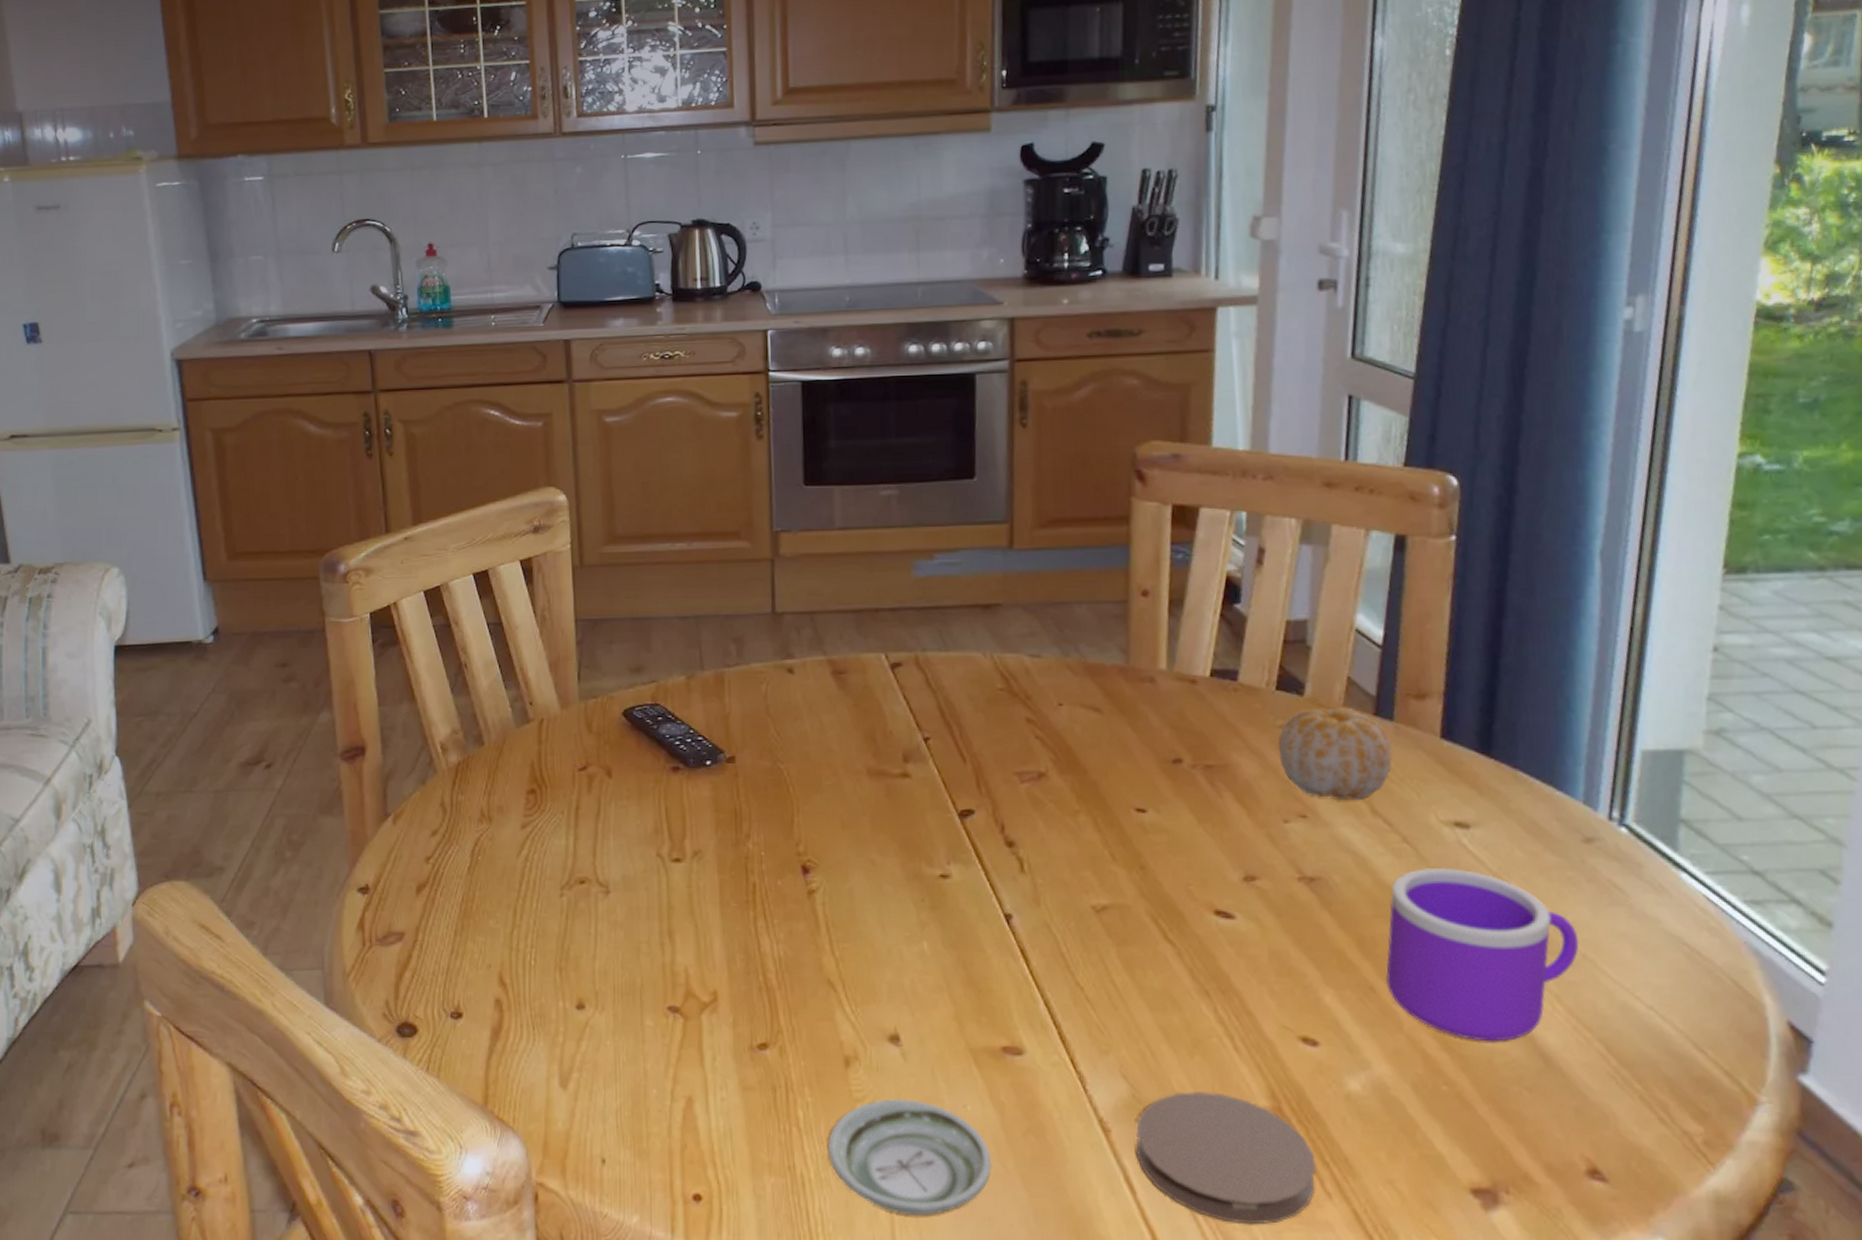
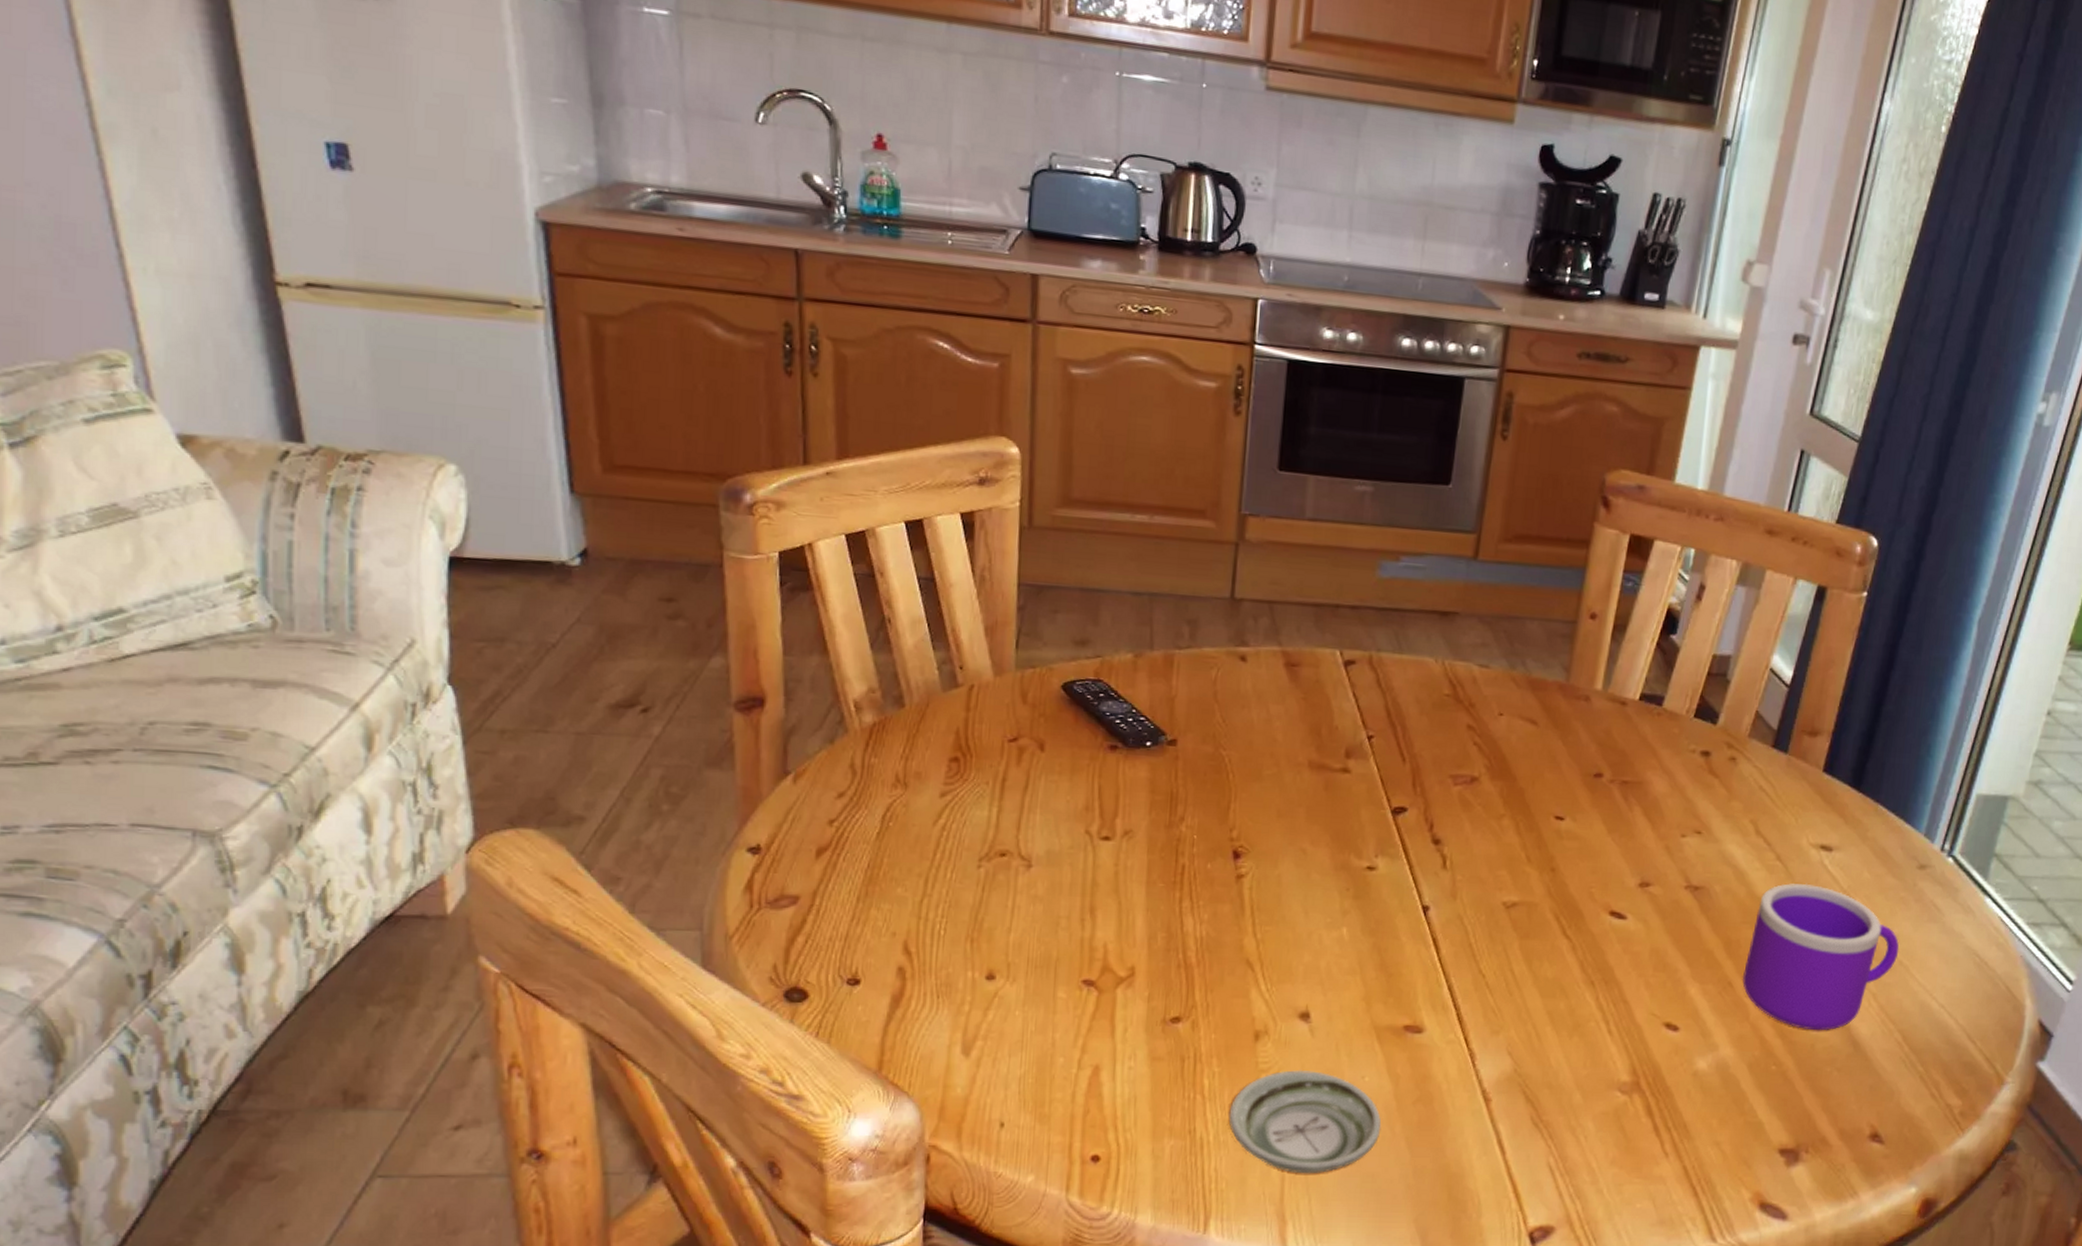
coaster: present [1136,1090,1316,1225] -> none [1510,1067,1660,1179]
fruit: present [1278,707,1392,801] -> none [1687,736,1782,822]

